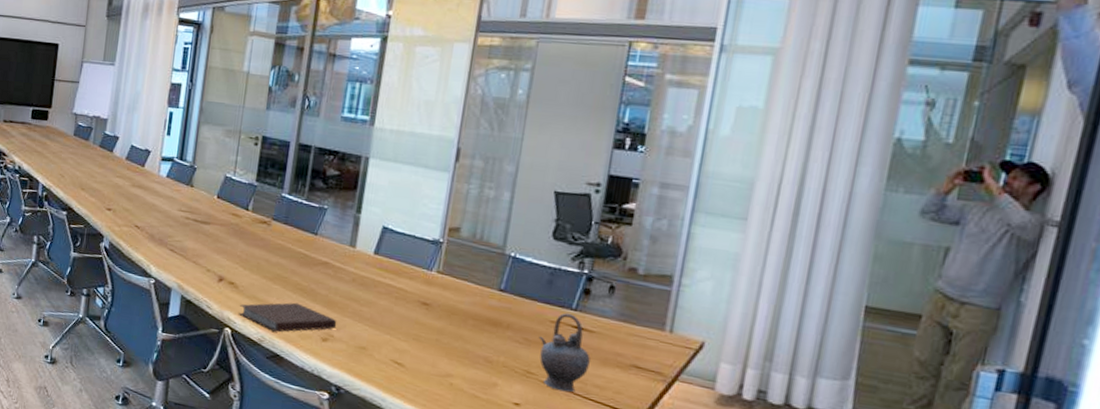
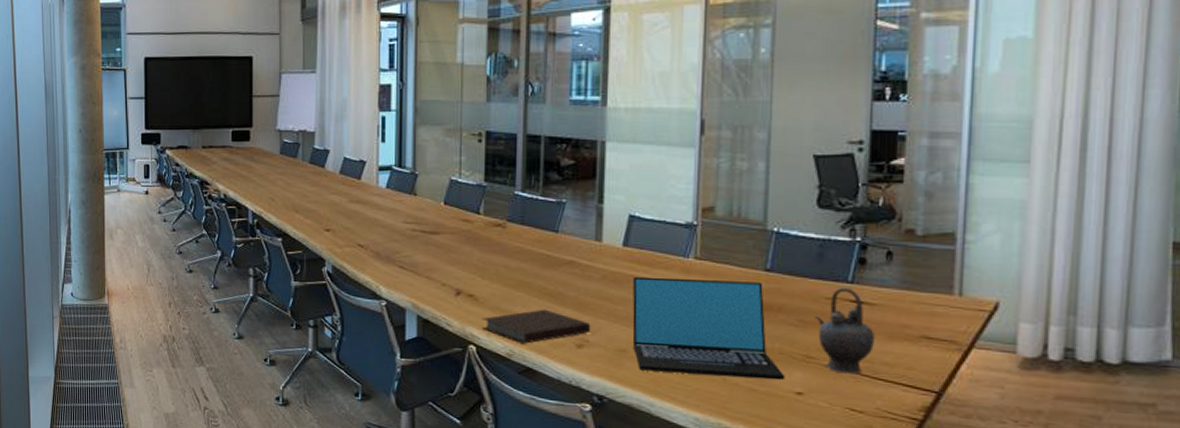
laptop: none [372,282,506,391] -> present [632,276,786,381]

